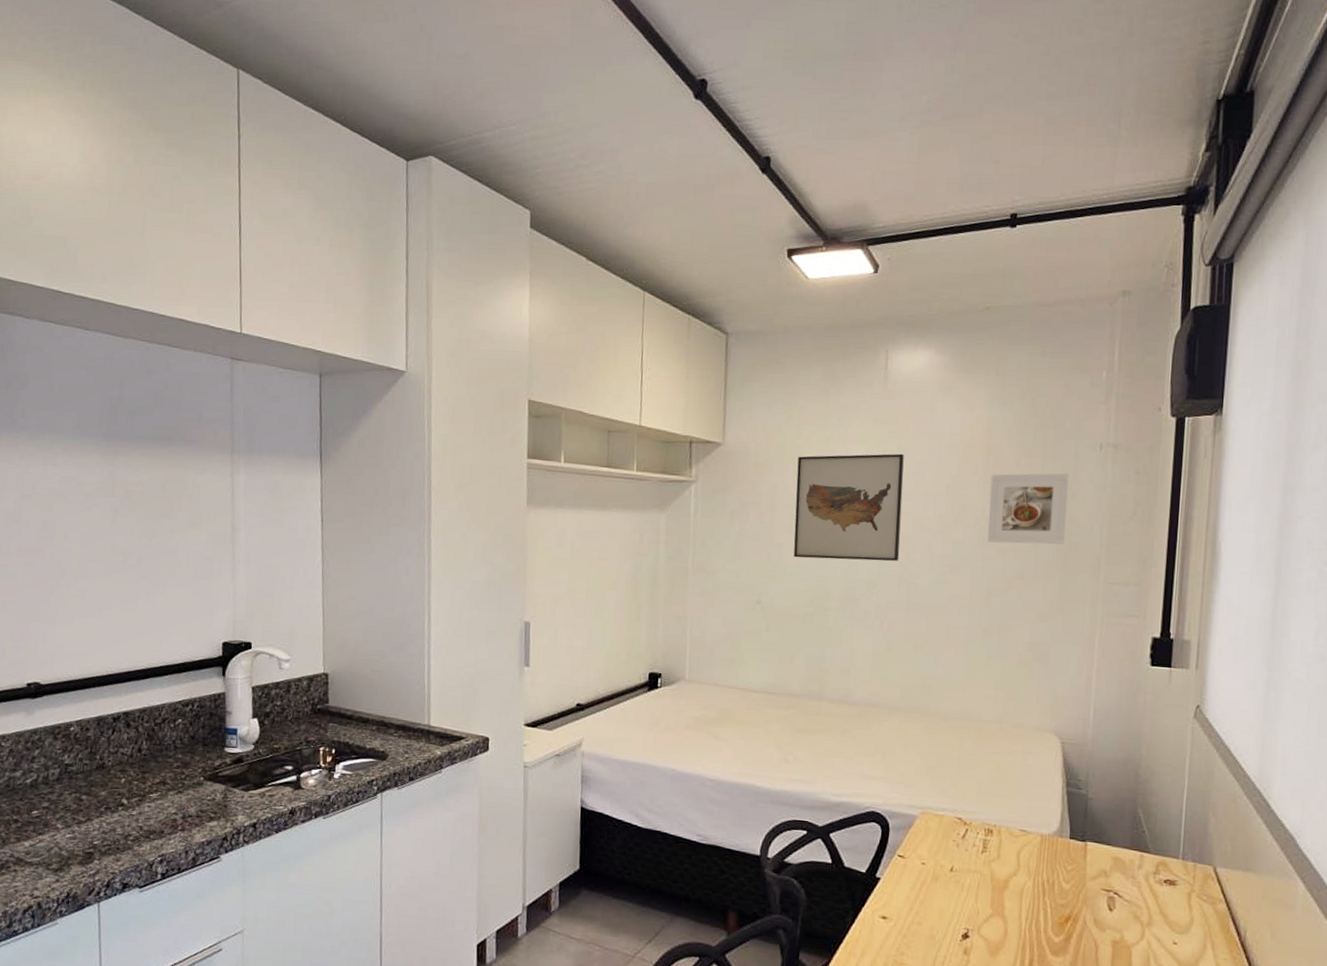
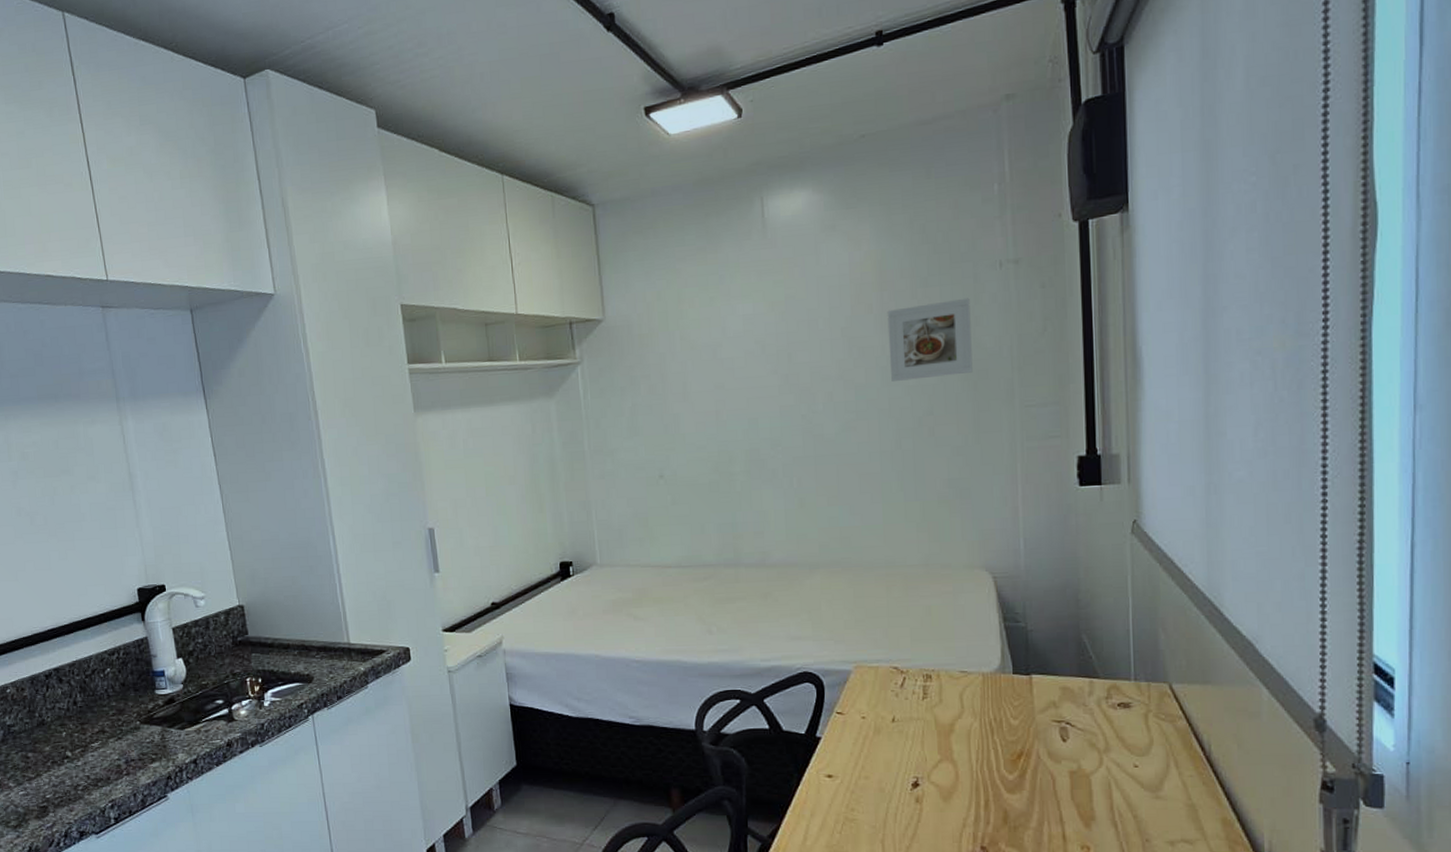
wall art: present [793,453,904,562] -> none [683,302,801,426]

